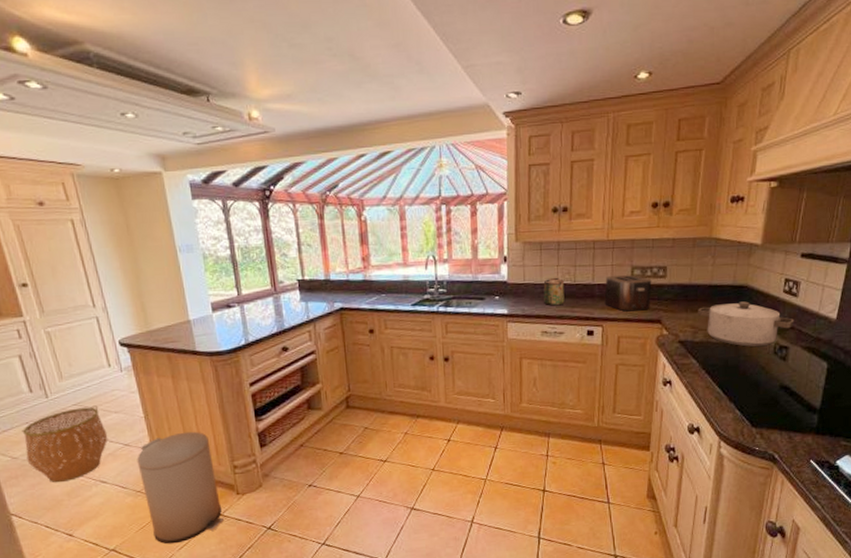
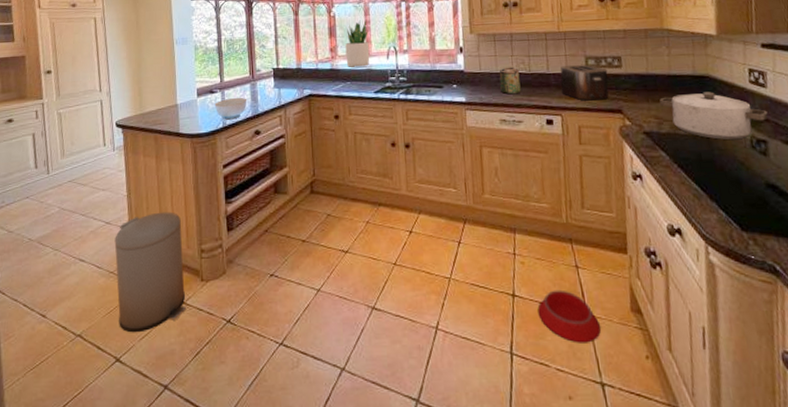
basket: present [22,405,108,482] -> none [20,183,93,258]
bowl: none [233,311,271,336] -> present [214,97,246,120]
planter: none [379,225,407,278] -> present [345,19,370,67]
pet bowl: none [565,483,619,526] -> present [538,289,601,343]

